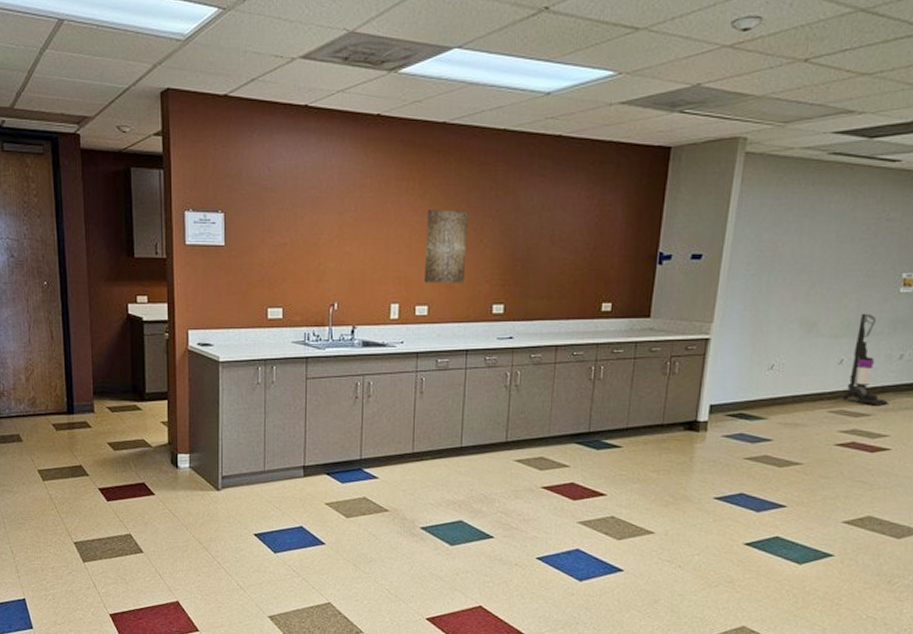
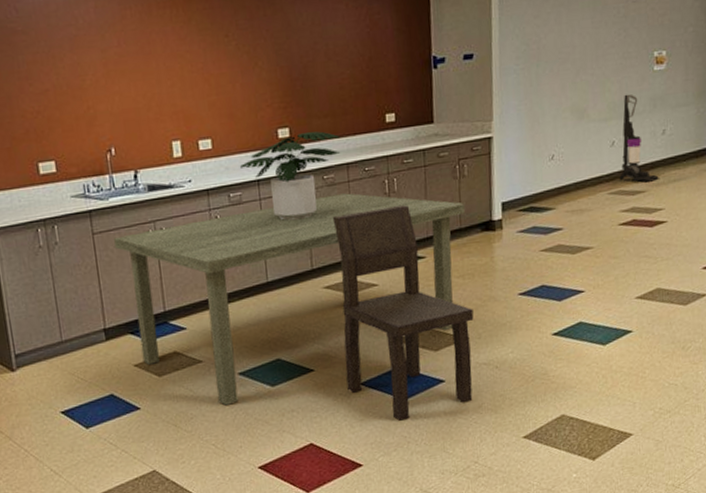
dining table: none [325,374,671,555] -> present [114,193,466,406]
wall art: present [423,210,468,283] -> none [195,34,245,115]
potted plant: none [450,311,554,392] -> present [239,131,341,220]
dining chair: none [524,392,664,601] -> present [332,204,474,421]

